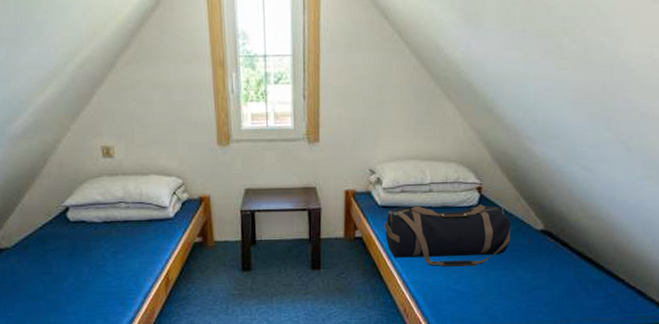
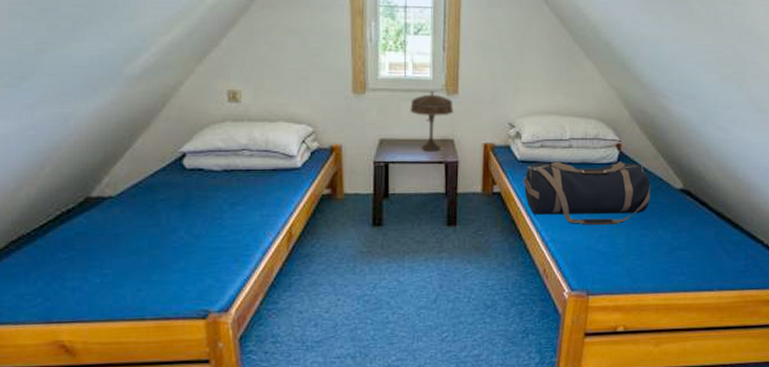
table lamp: none [273,140,315,200] -> present [410,91,453,152]

